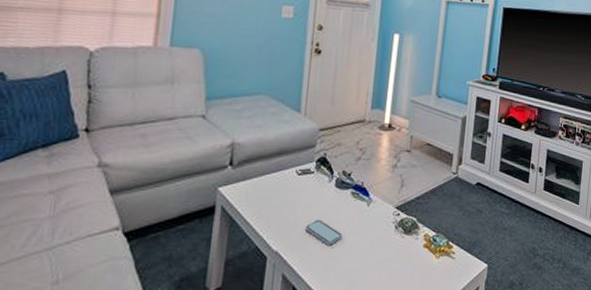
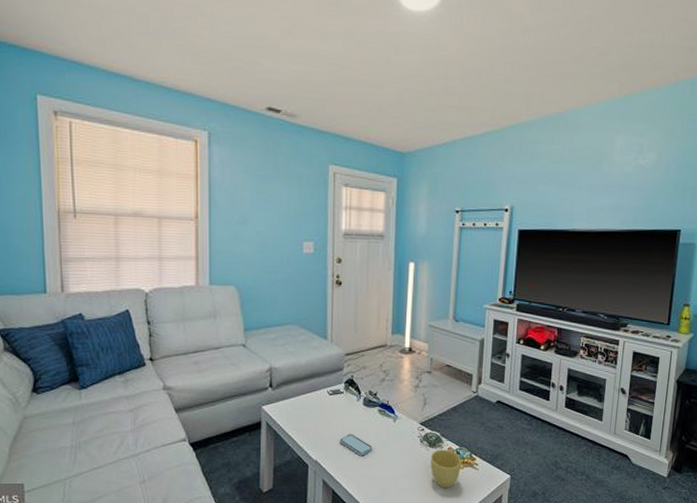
cup: none [404,237,438,281] -> present [430,450,462,488]

